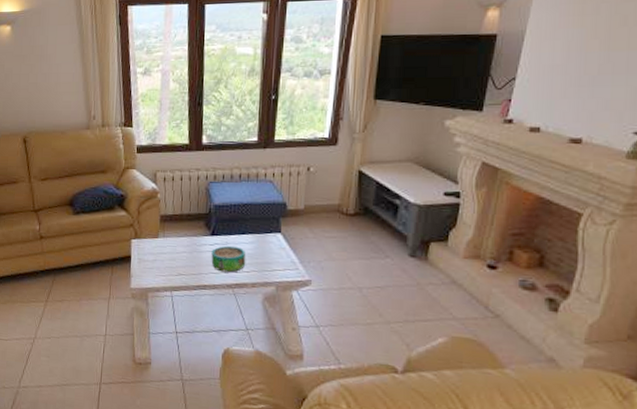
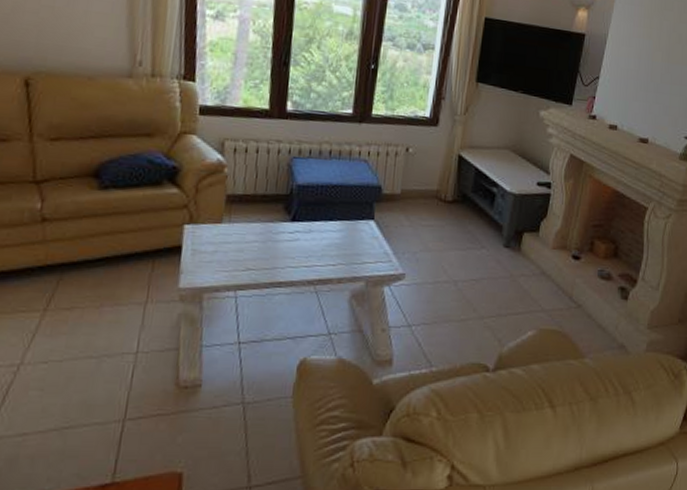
decorative bowl: present [211,245,246,273] -> none [289,233,333,266]

